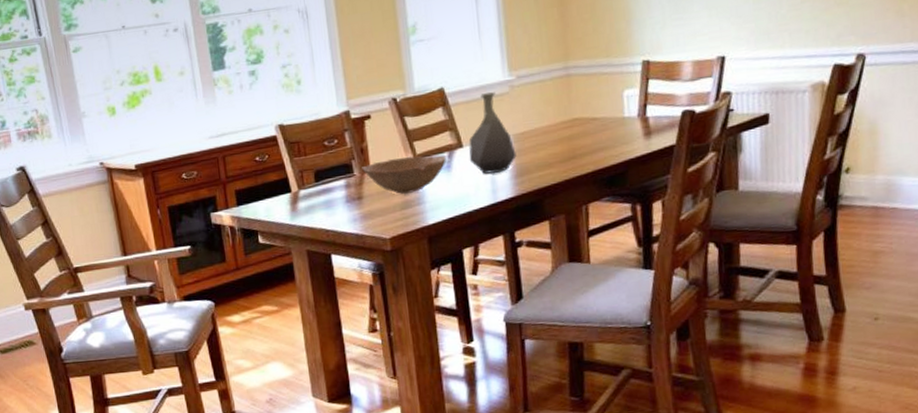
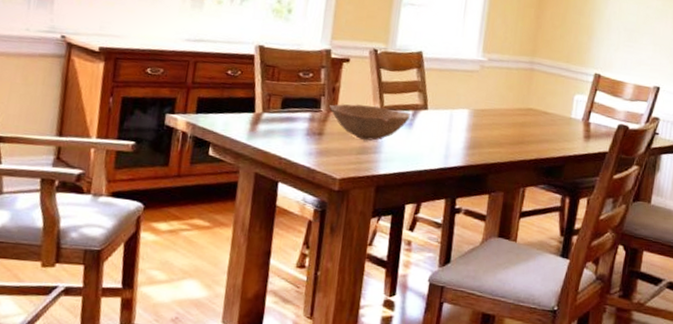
vase: present [469,92,517,174] -> none [430,66,474,141]

